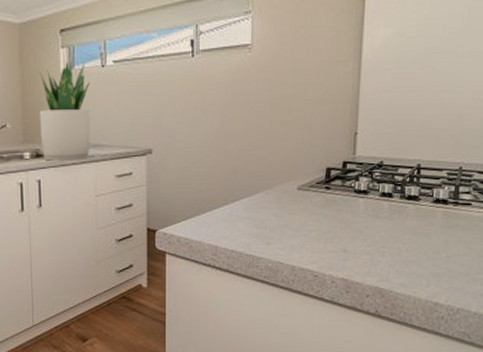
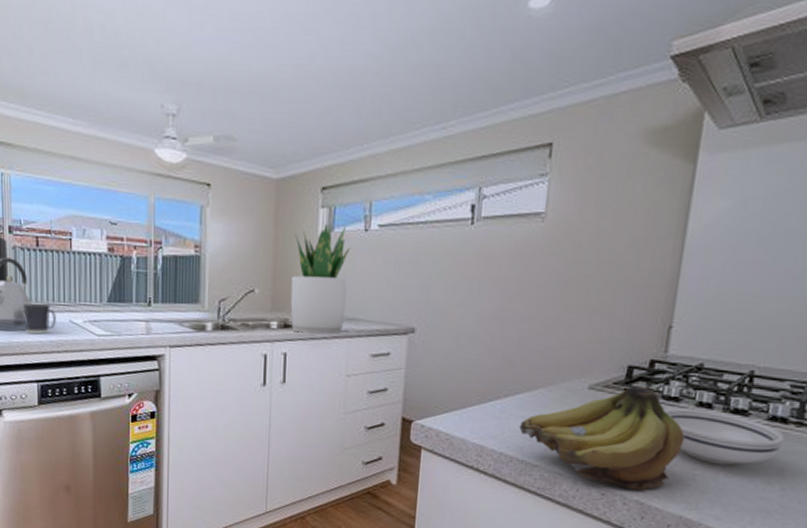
fruit: none [245,184,374,270] -> present [519,386,685,491]
bowl: none [357,199,446,242] -> present [664,407,785,466]

